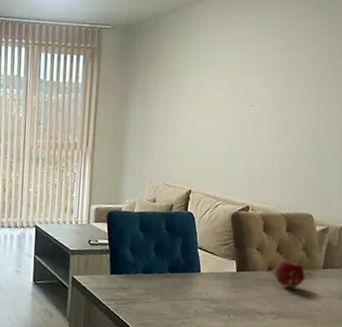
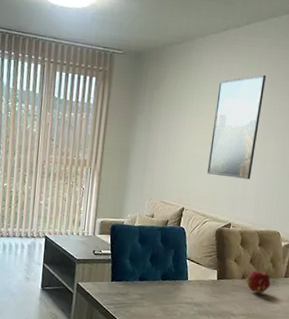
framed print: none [215,36,282,155] -> present [206,74,267,180]

